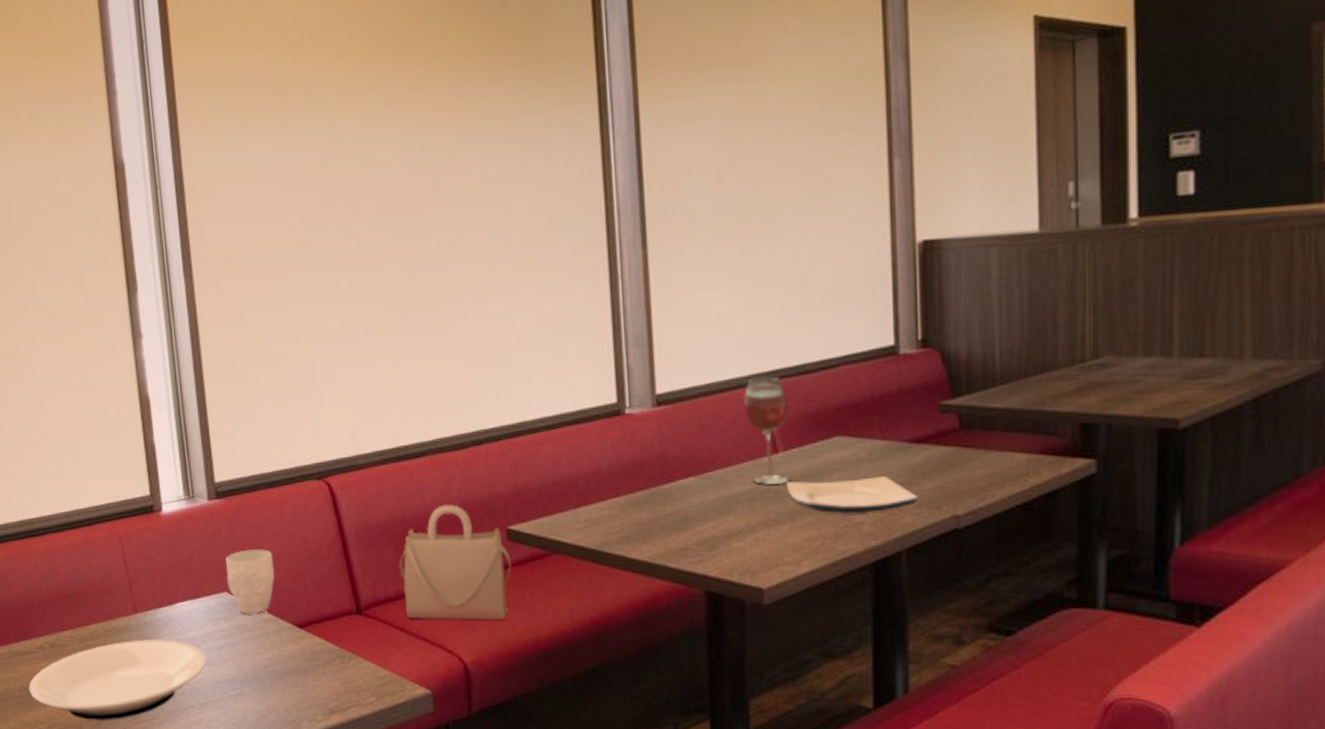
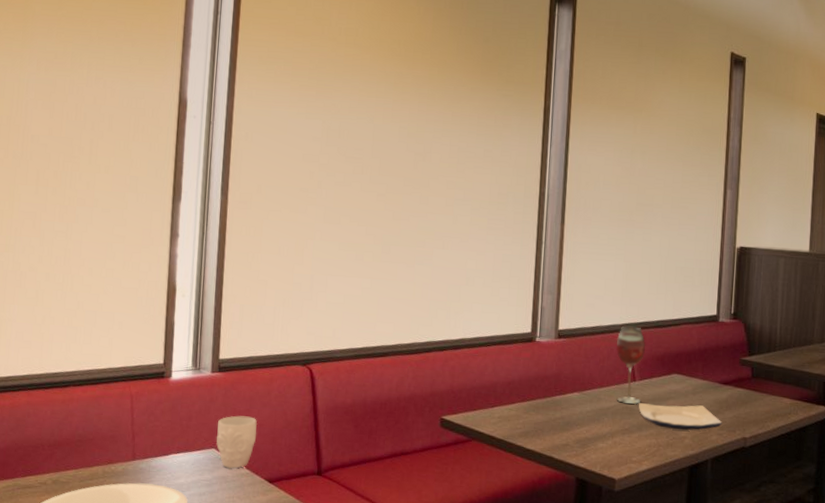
handbag: present [399,504,512,621] -> none [355,395,441,488]

